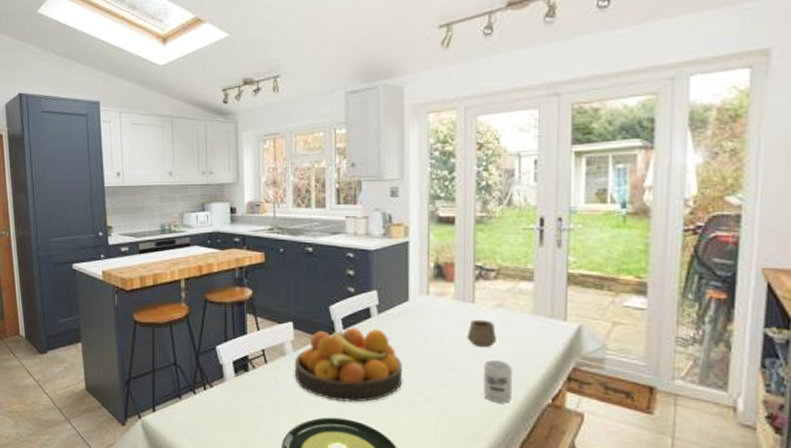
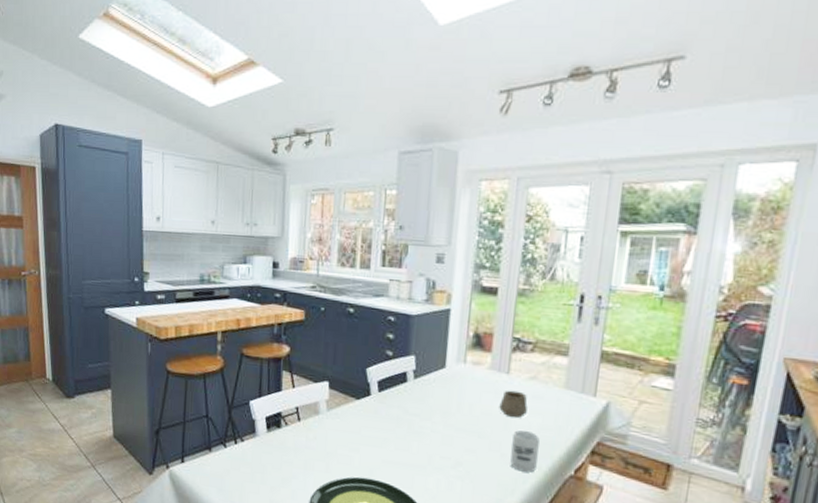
fruit bowl: present [294,327,403,403] -> none [327,390,434,465]

